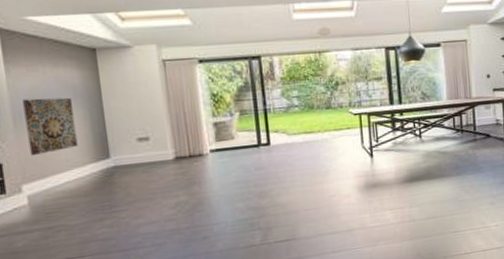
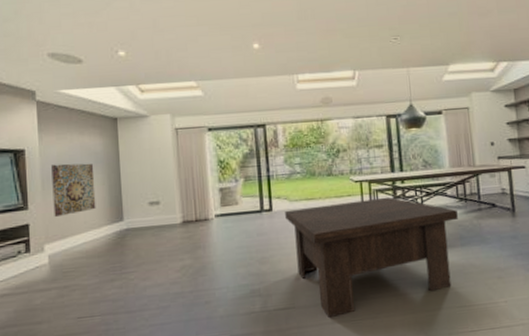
coffee table: none [283,129,454,248] -> present [285,197,458,319]

